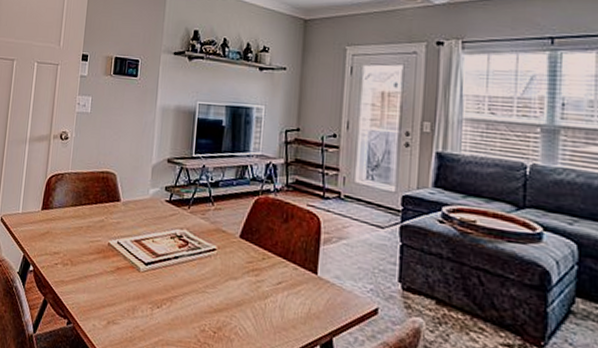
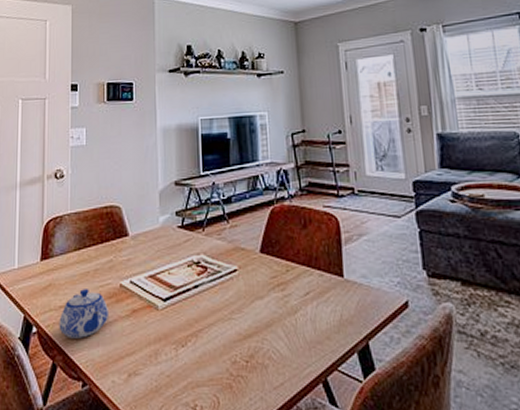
teapot: none [52,241,96,284] -> present [59,289,108,338]

